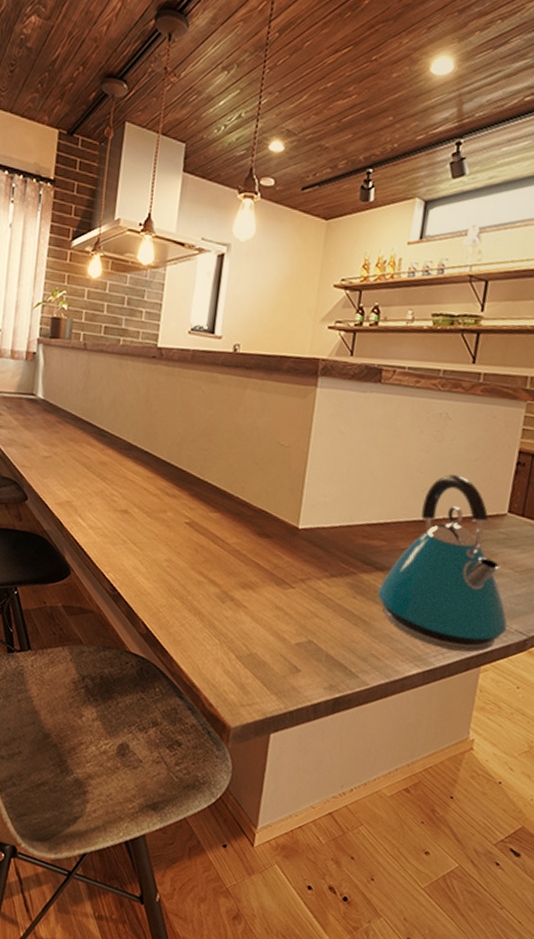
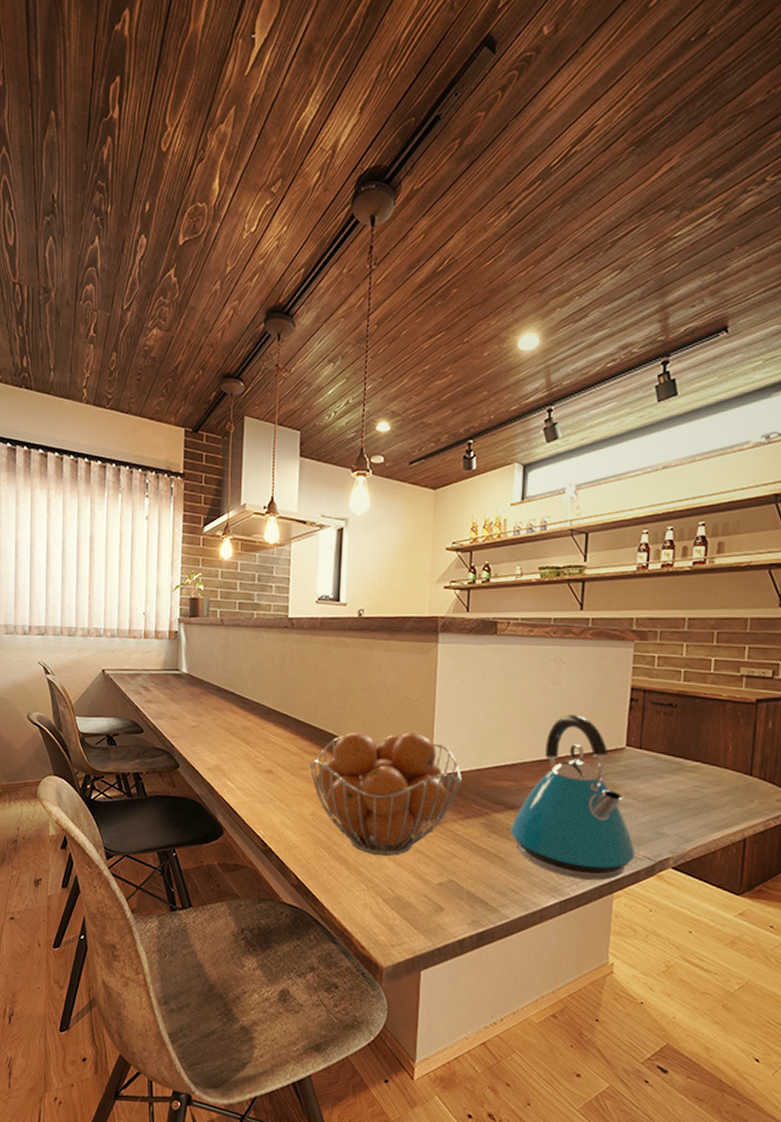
fruit basket: none [168,475,331,611] -> present [309,732,463,857]

